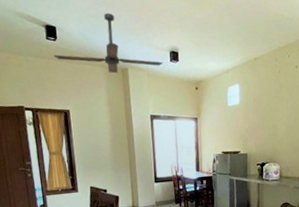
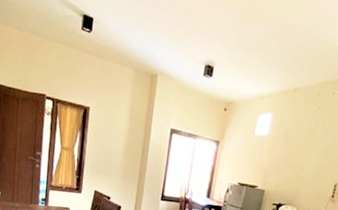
ceiling fan: present [53,12,163,74] -> none [85,12,195,78]

